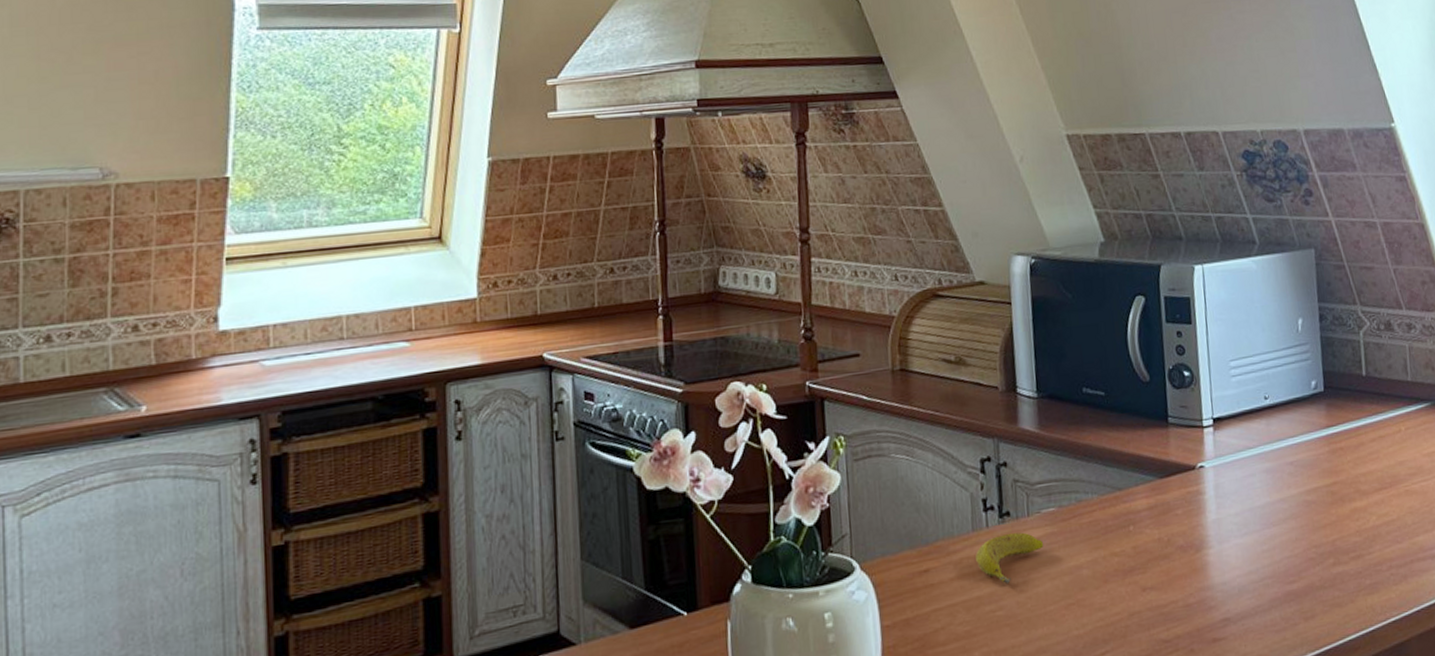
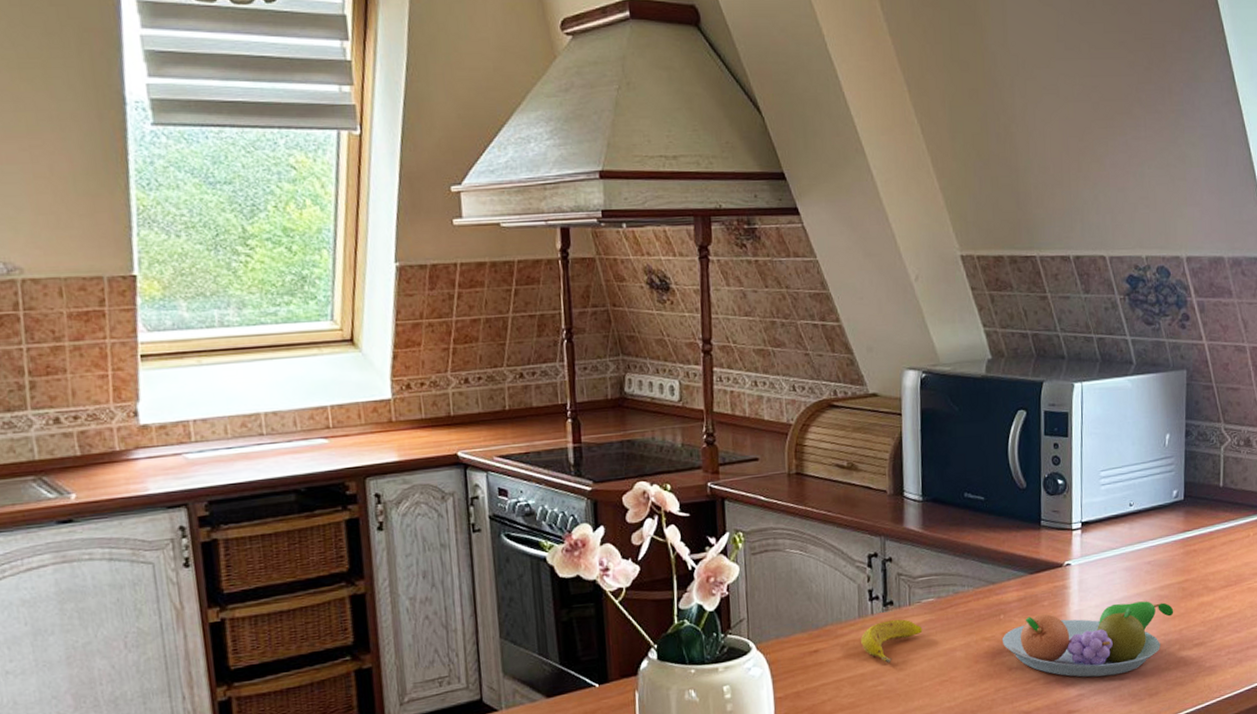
fruit bowl: none [1132,507,1324,599] -> present [1001,601,1174,677]

